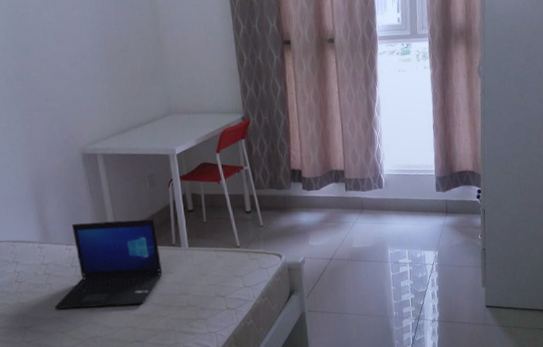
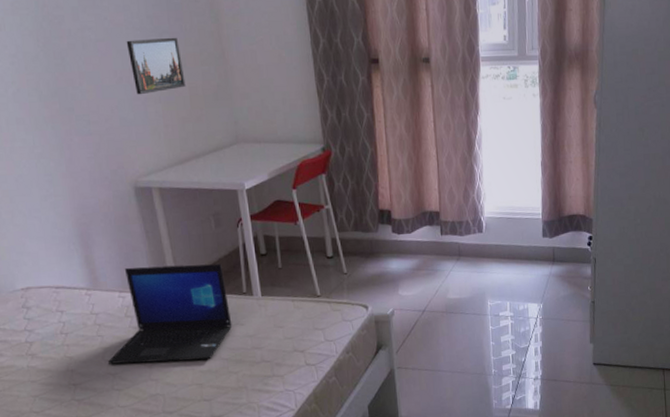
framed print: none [80,27,128,76] -> present [126,37,186,95]

